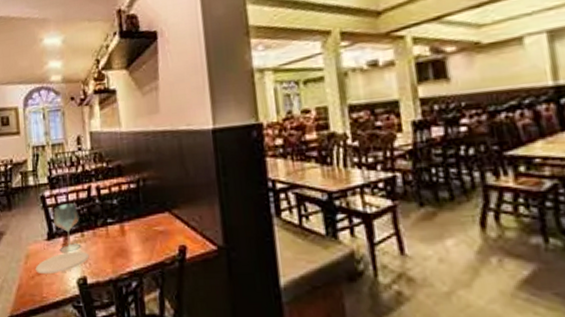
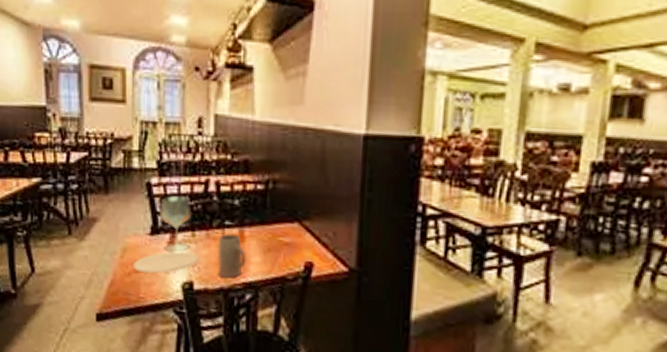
beer mug: none [104,229,129,271] -> present [218,233,247,279]

